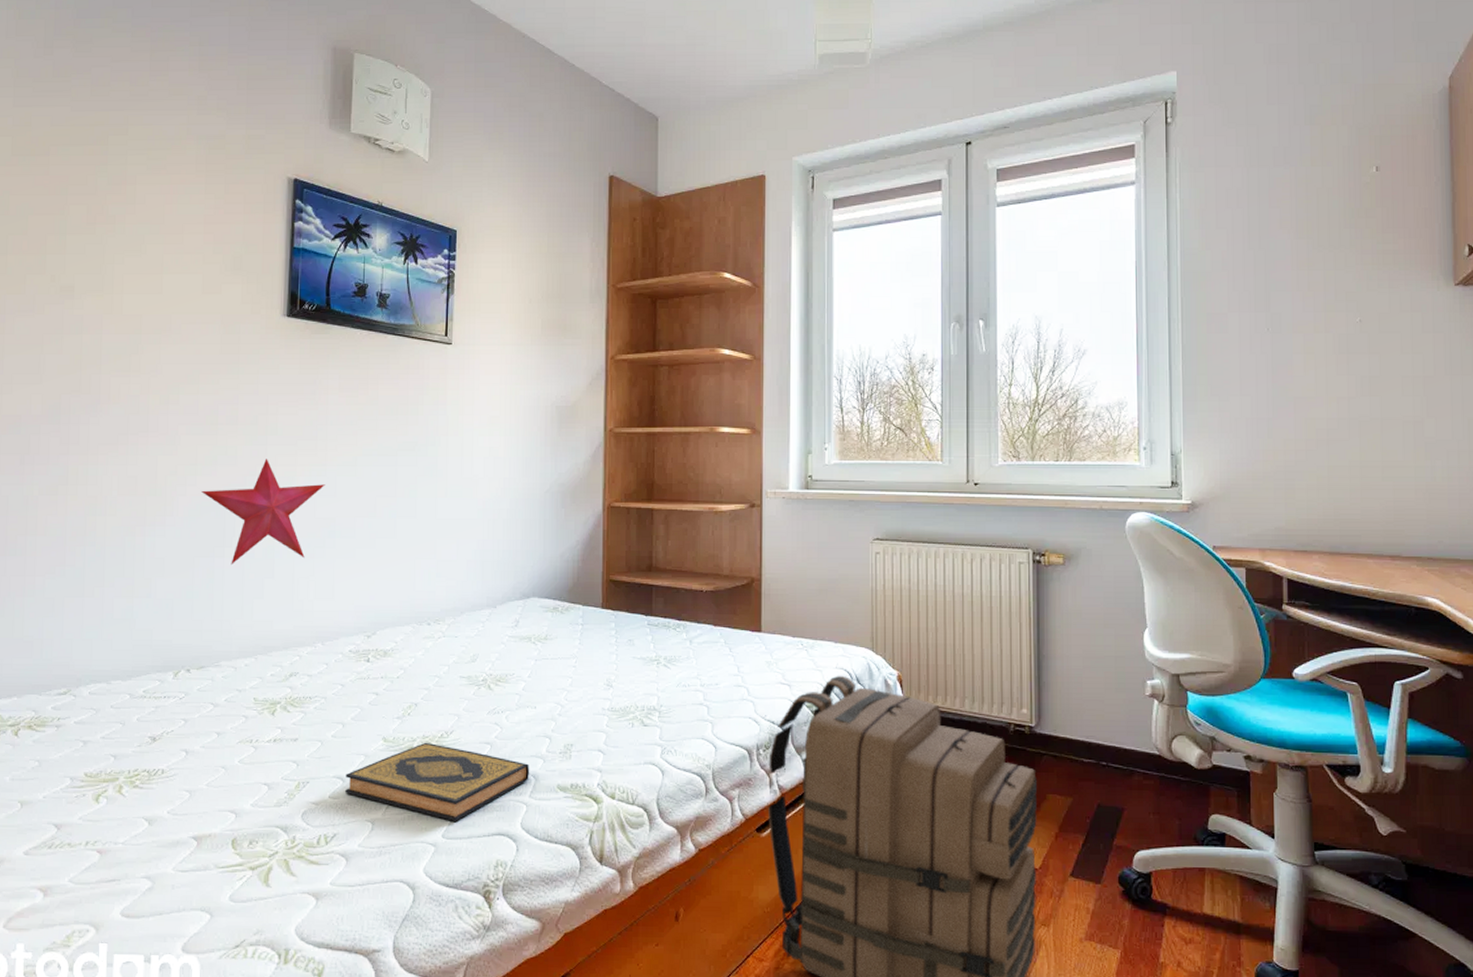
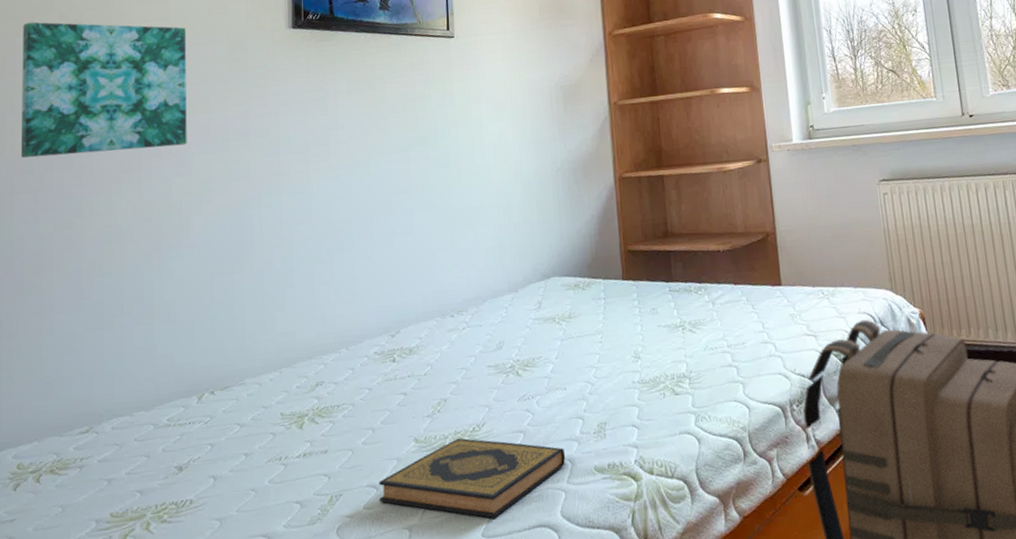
wall art: none [8,281,179,424] -> present [20,22,187,158]
decorative star: present [201,458,325,564] -> none [217,169,340,279]

